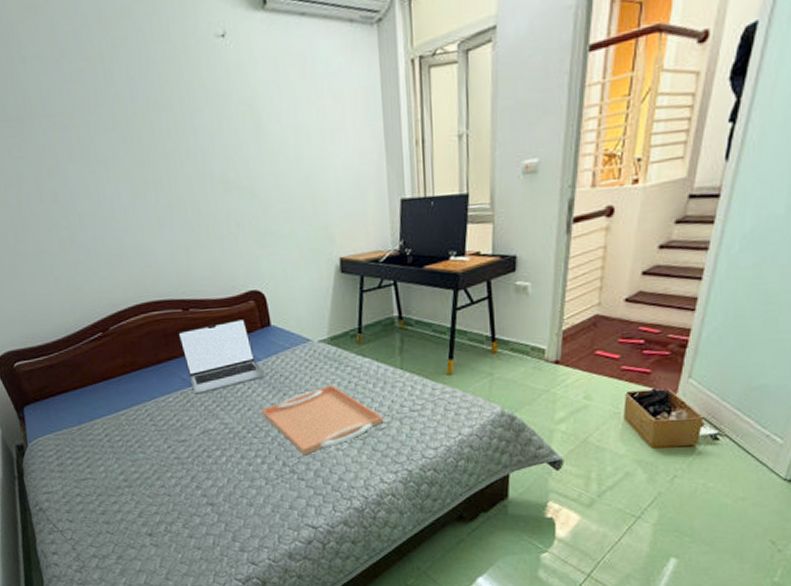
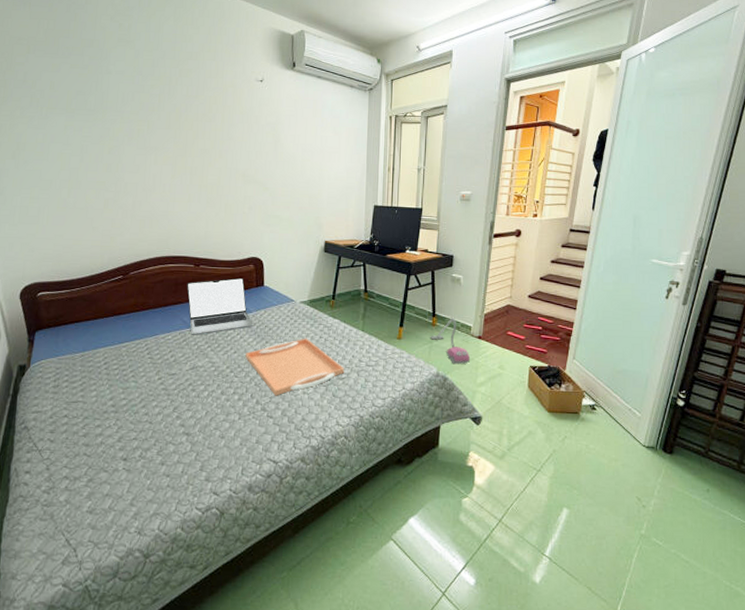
vacuum cleaner: none [490,339,544,400] -> present [430,317,470,365]

